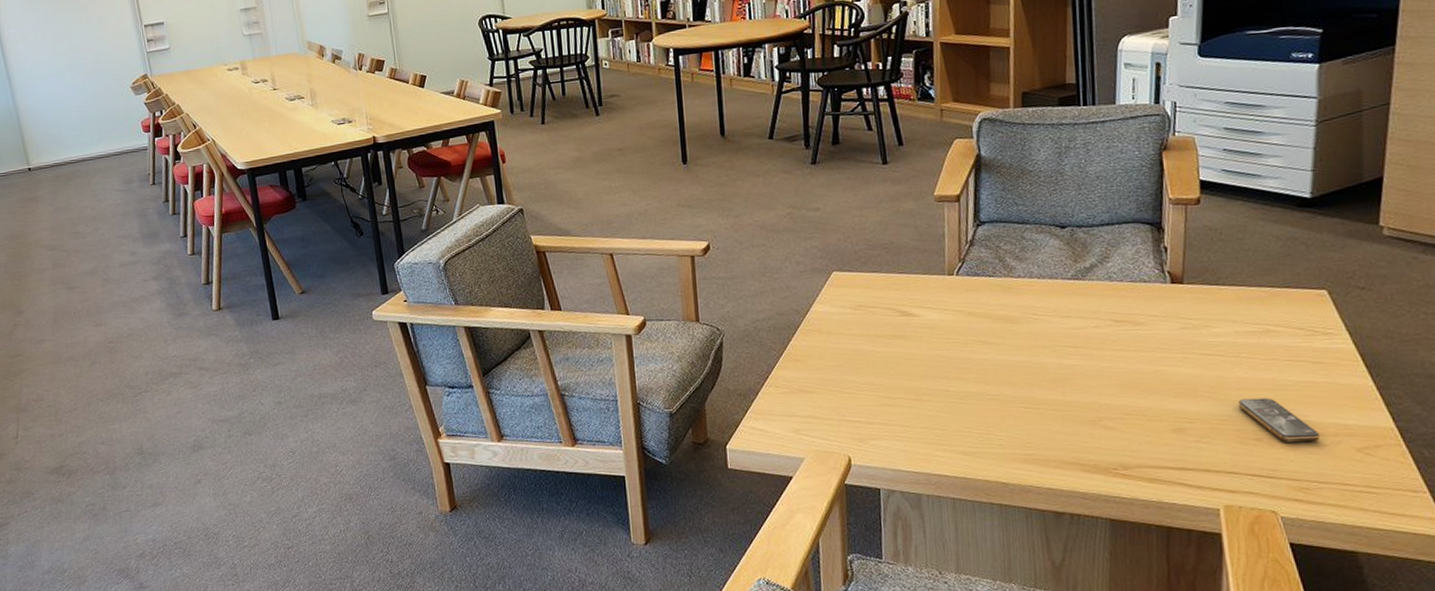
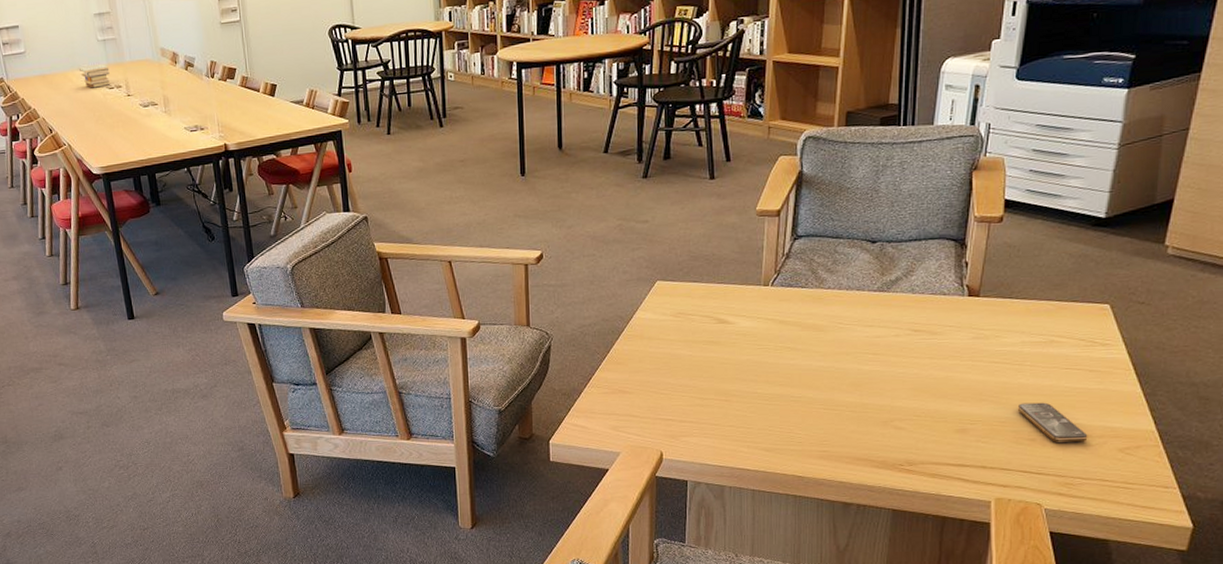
books: none [225,59,256,83] -> present [79,64,110,88]

